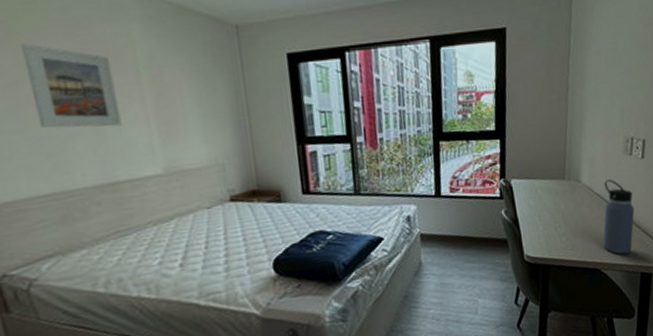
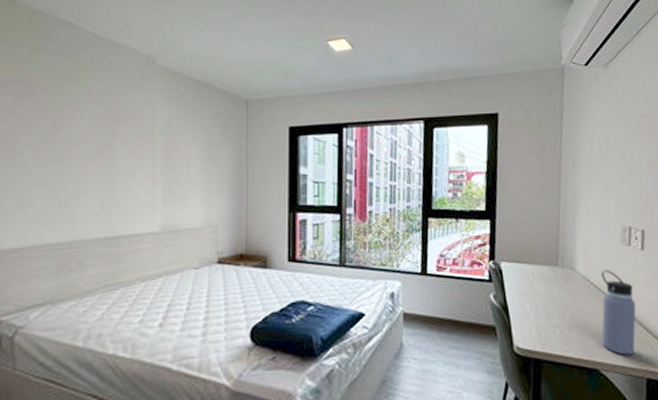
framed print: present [21,43,122,128] -> none [59,107,132,185]

